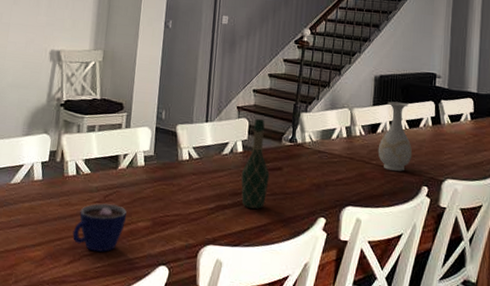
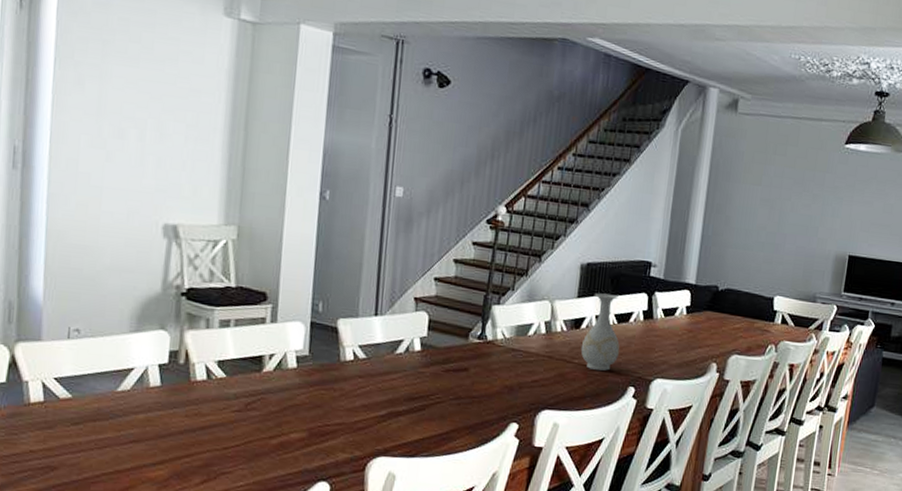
cup: present [72,203,127,252] -> none [205,412,275,469]
wine bottle: present [241,118,270,209] -> none [418,311,454,415]

